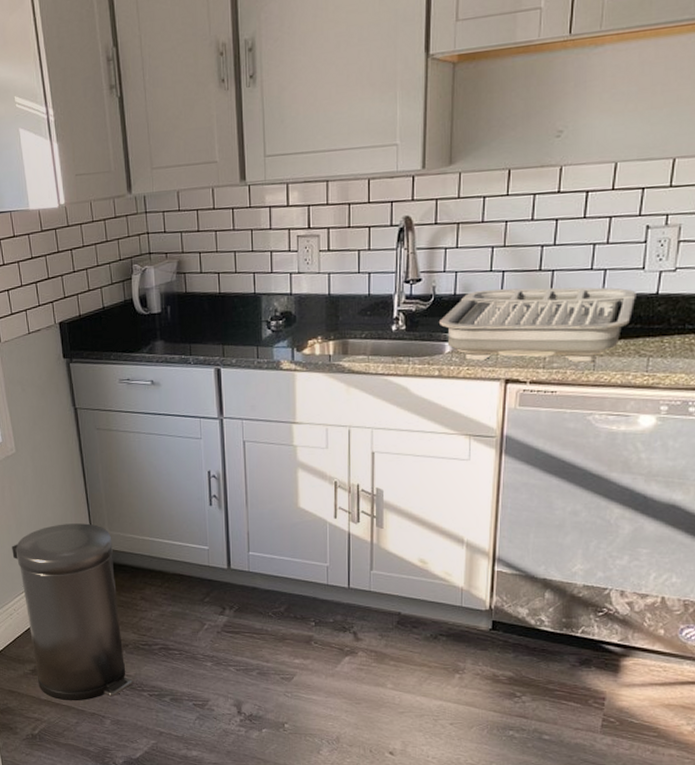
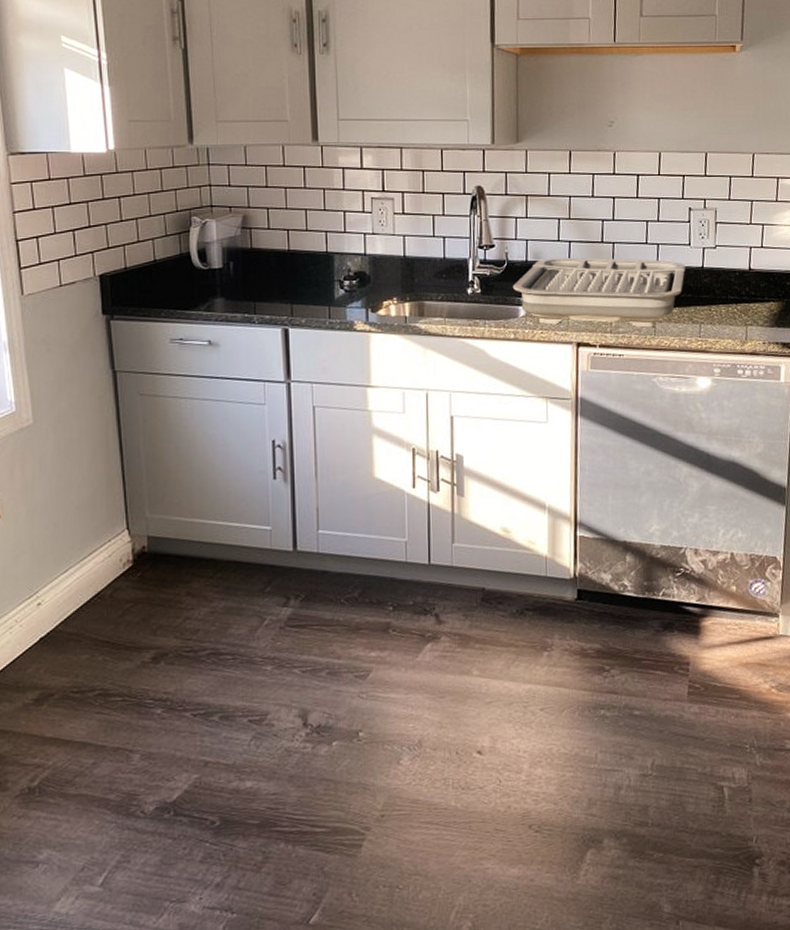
pedal bin: present [12,523,133,701] -> none [19,506,171,736]

